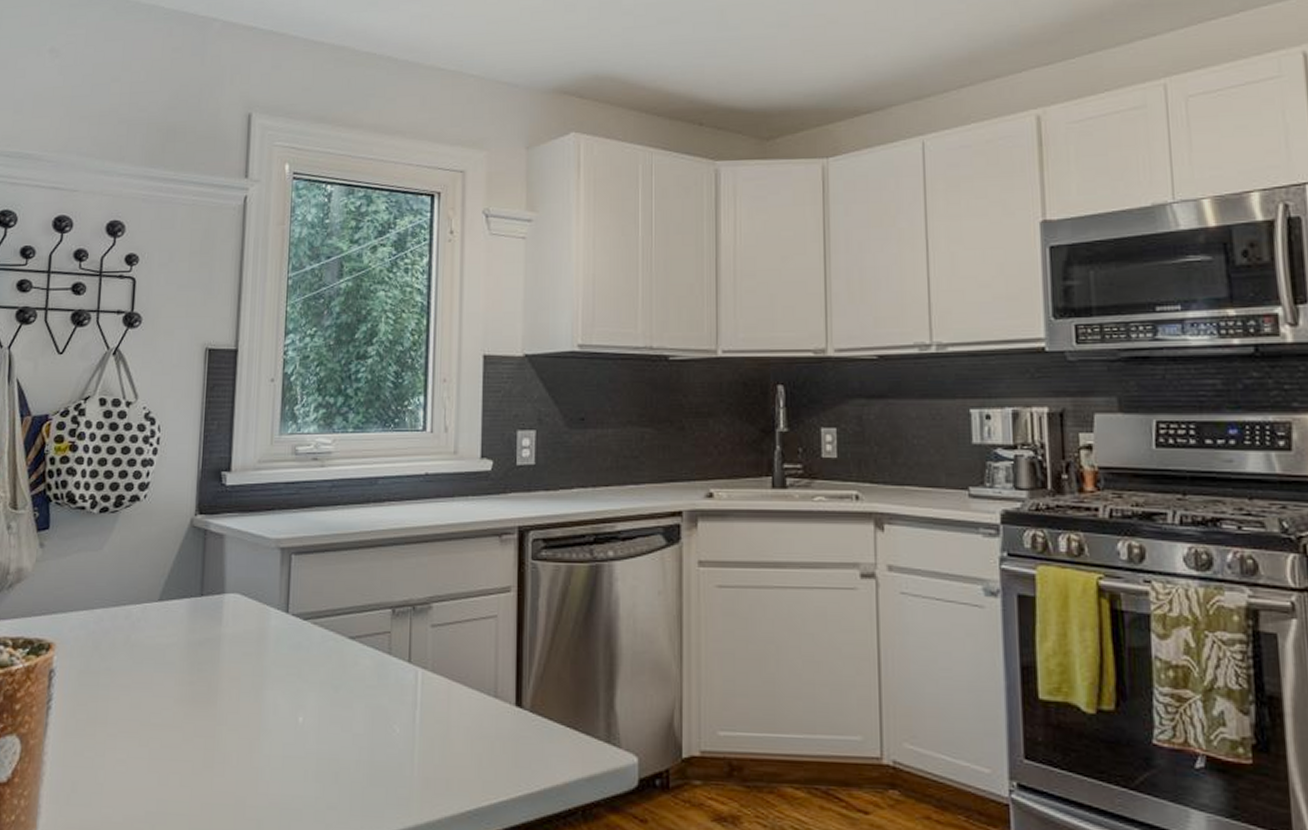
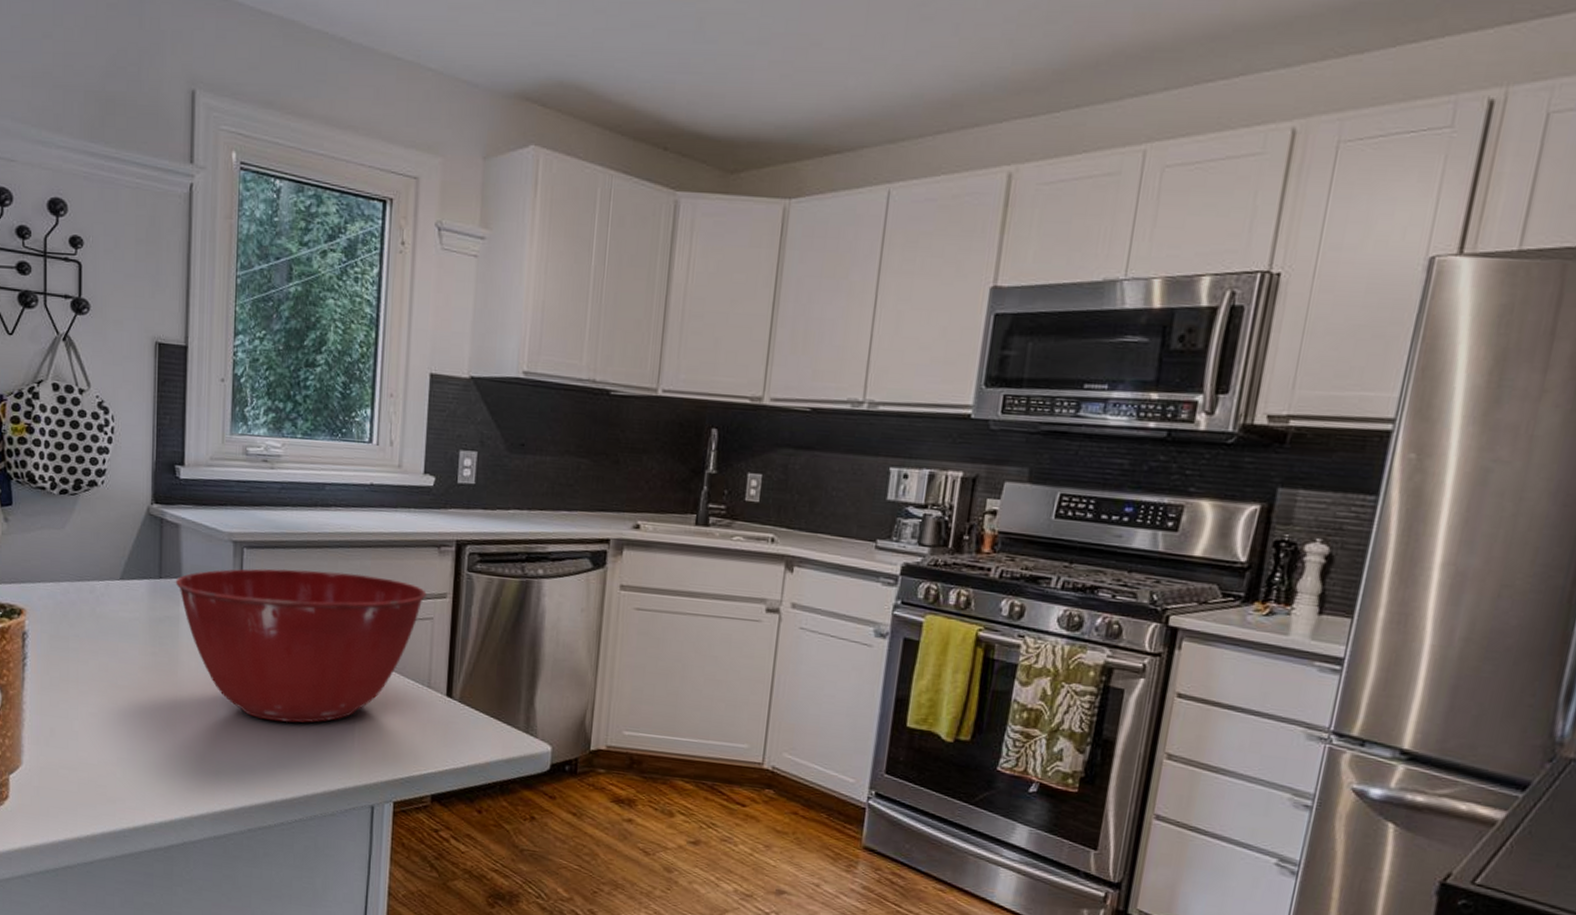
mixing bowl: none [217,573,489,752] -> present [175,568,427,723]

